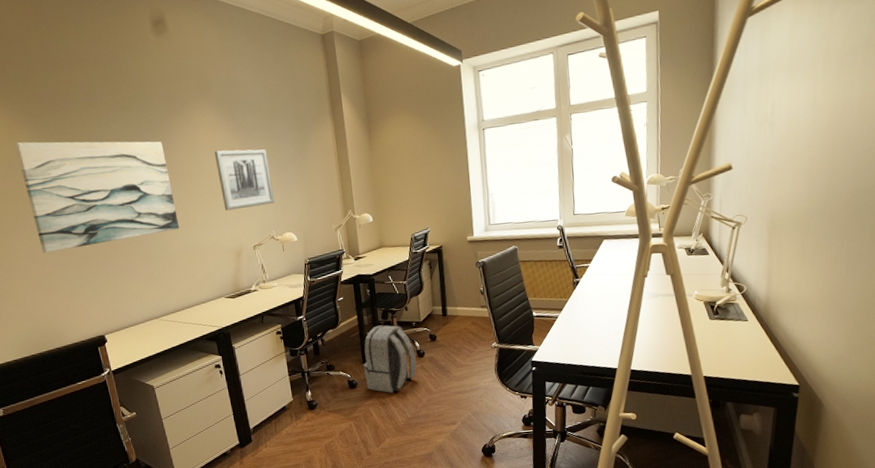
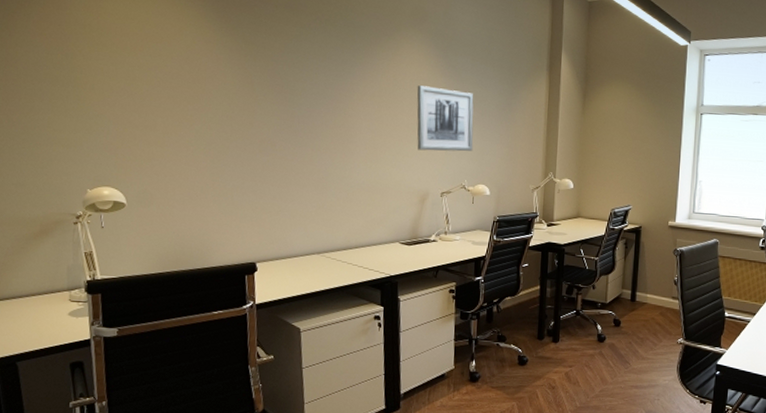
wall art: present [14,141,179,254] -> none [198,37,365,162]
backpack: present [363,325,417,393] -> none [537,300,596,377]

